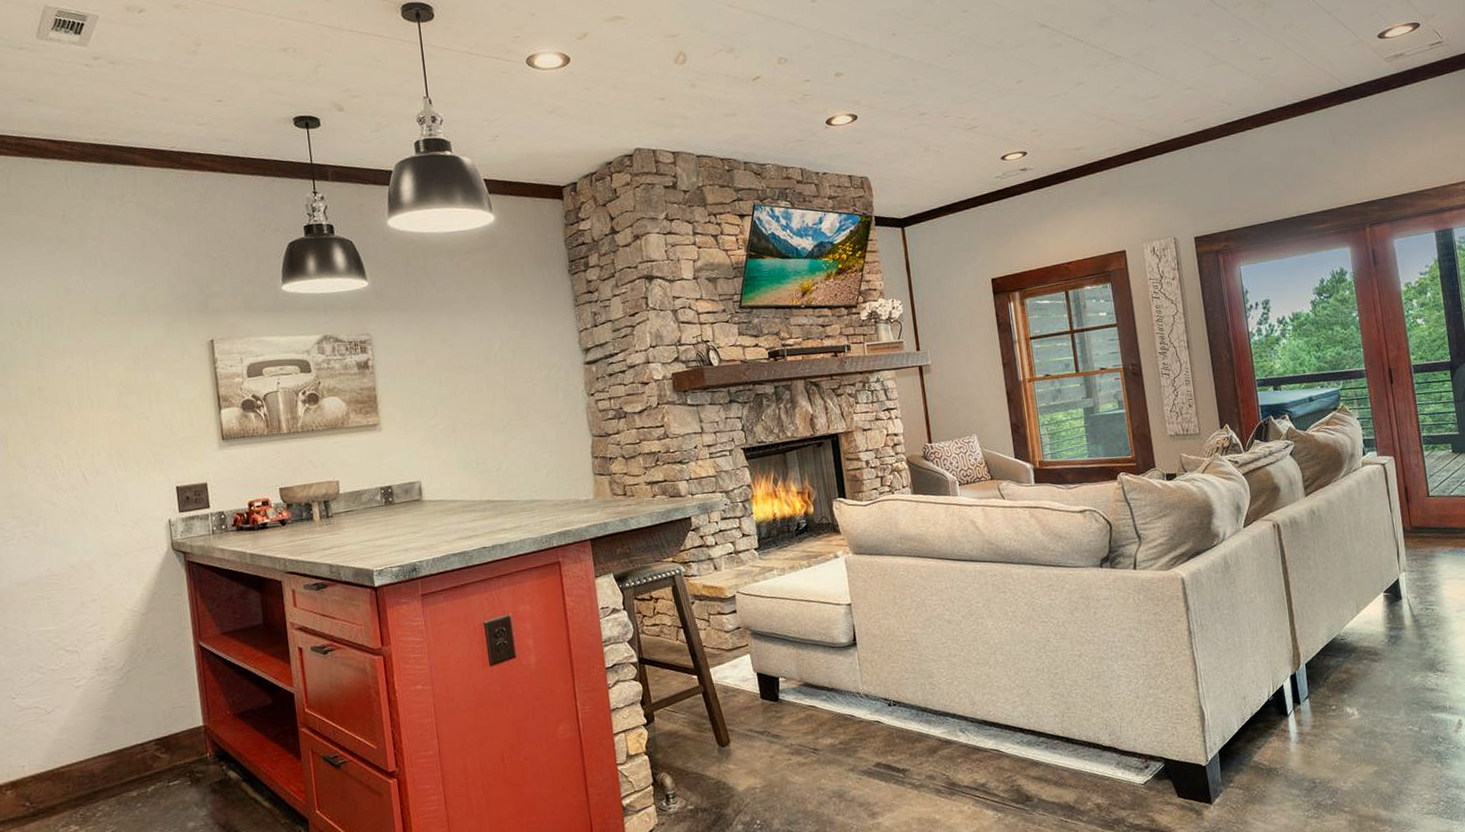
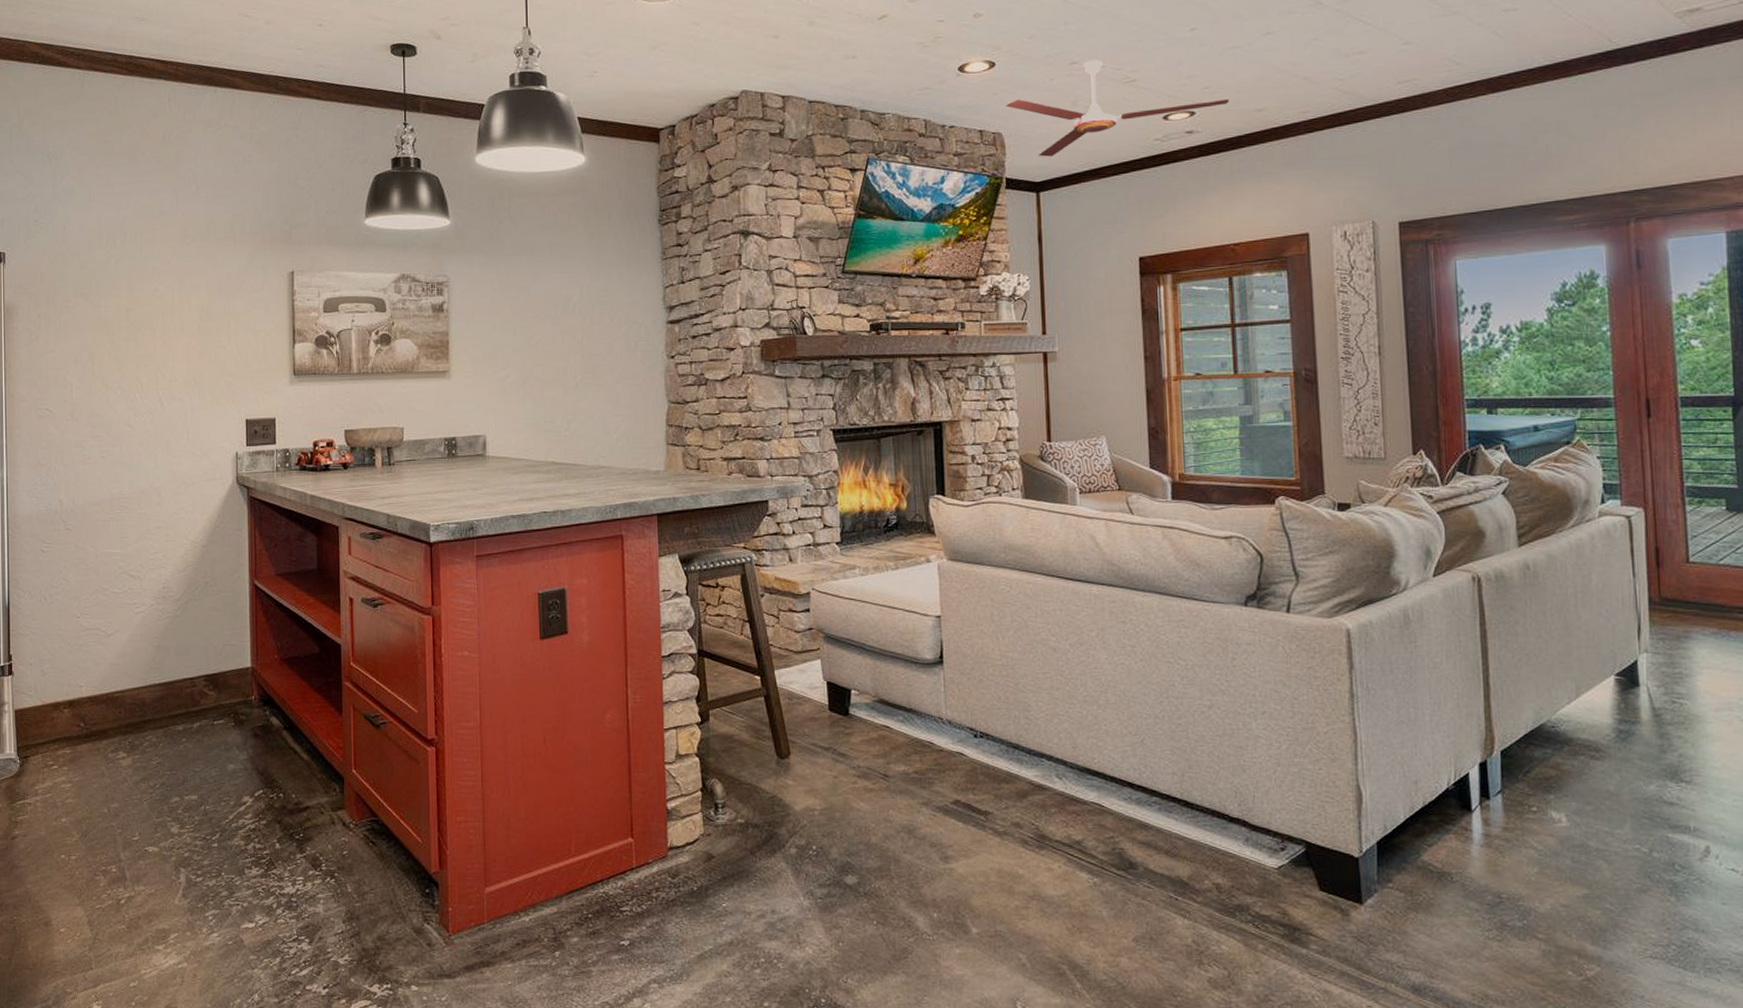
ceiling fan: none [869,110,1054,197] -> present [1005,59,1230,157]

